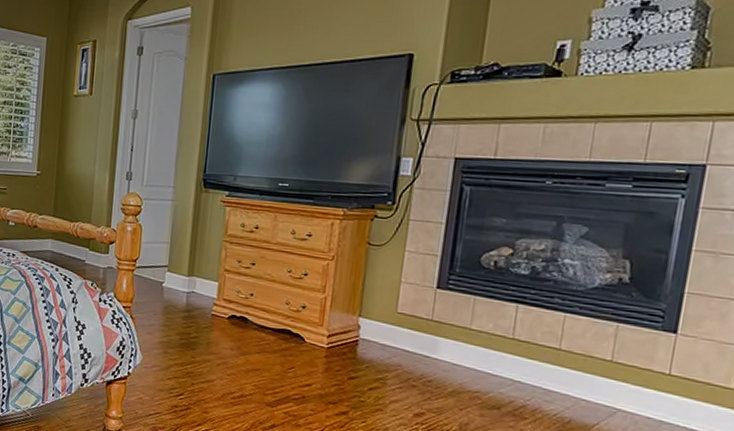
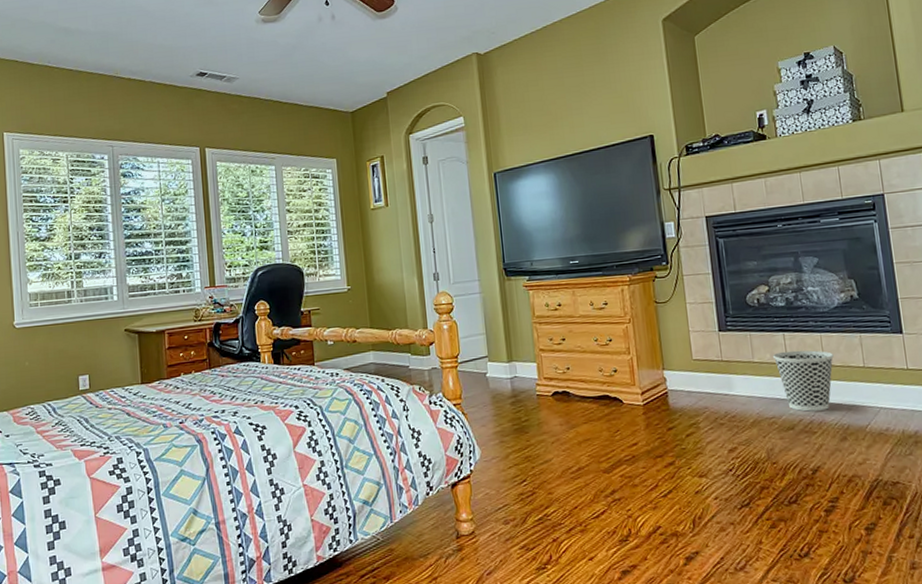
wastebasket: none [495,324,575,398] -> present [772,350,834,412]

